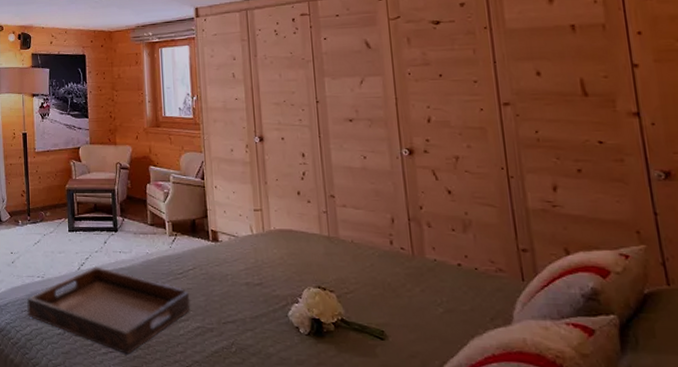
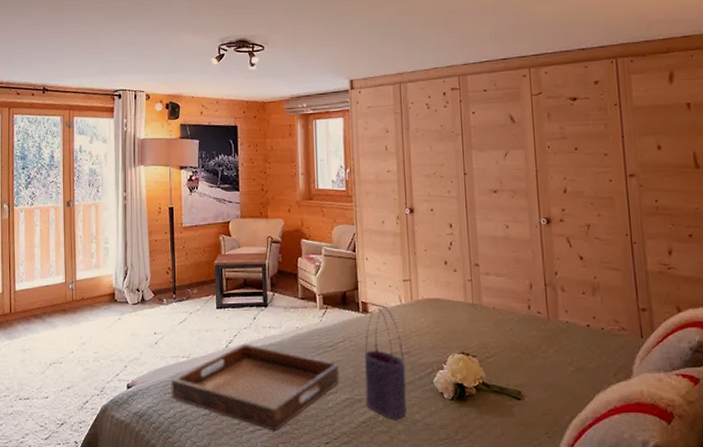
tote bag: none [215,237,260,352] -> present [365,307,407,420]

